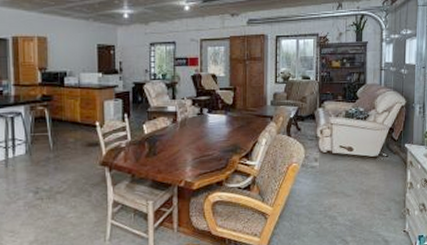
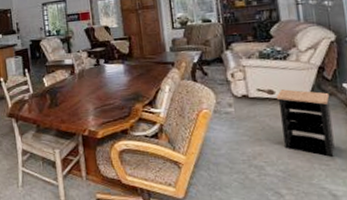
side table: none [354,147,394,209] -> present [276,89,335,158]

